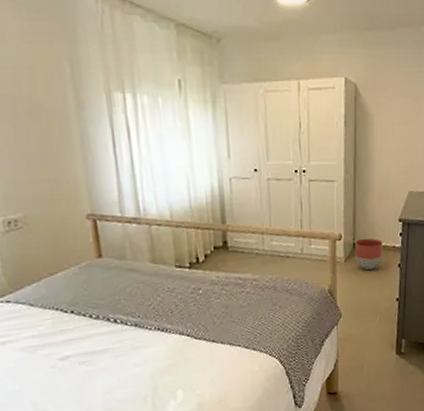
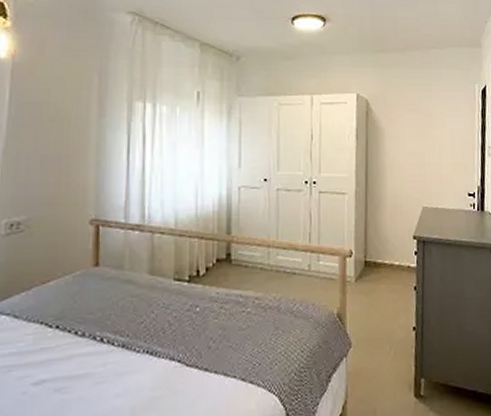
planter: present [355,238,383,270] -> none [366,255,397,292]

